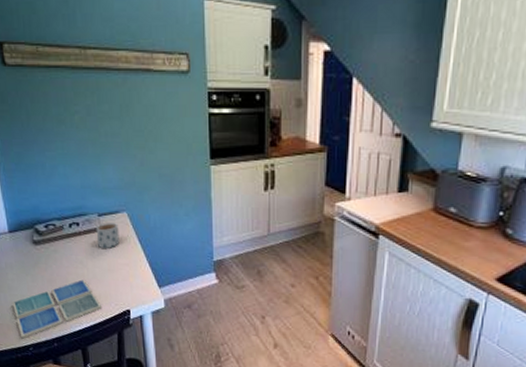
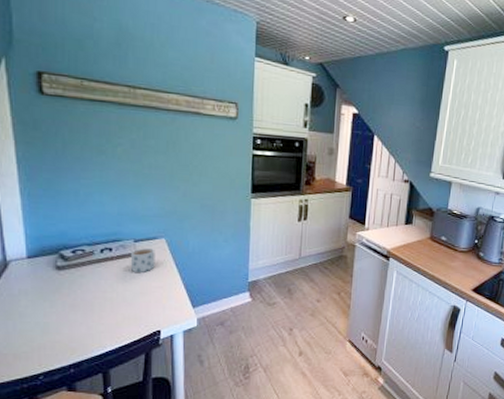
drink coaster: present [13,279,101,339] -> none [23,303,129,368]

